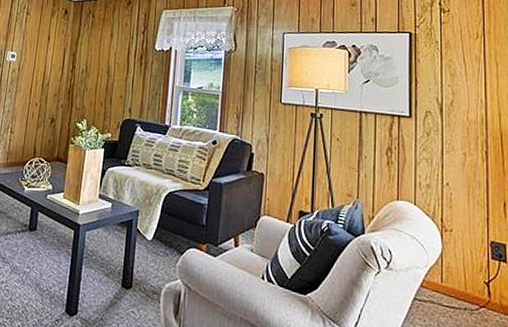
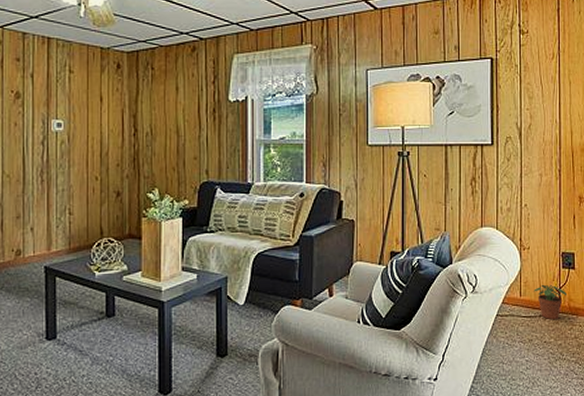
potted plant: none [457,273,497,318] -> present [534,284,566,320]

